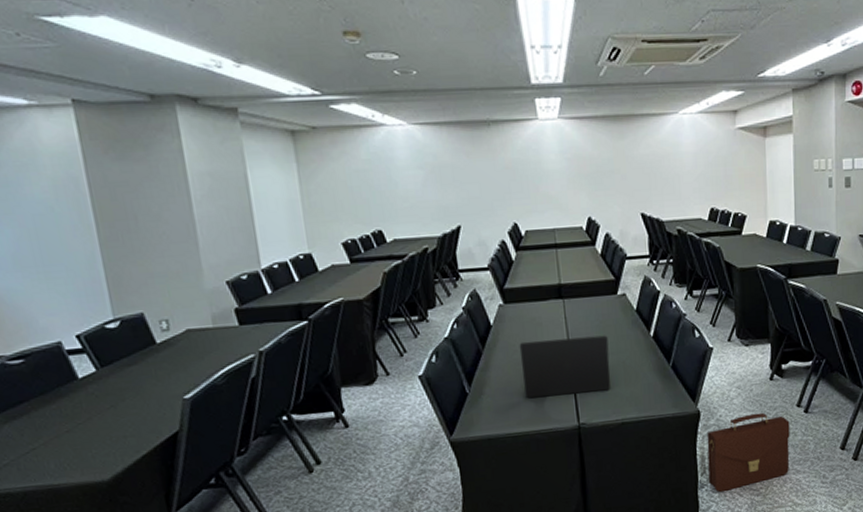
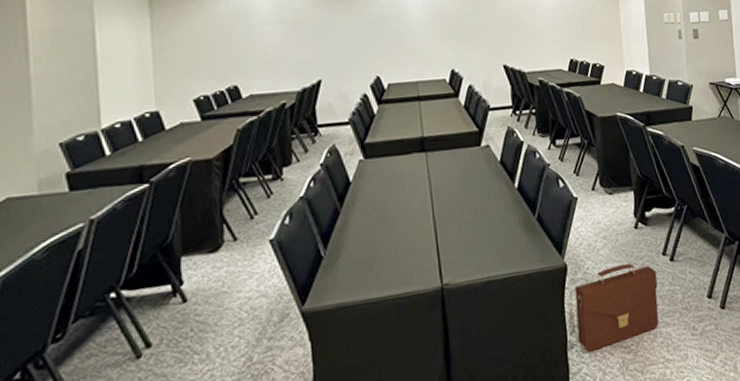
laptop: present [519,335,610,399] -> none [379,188,475,260]

